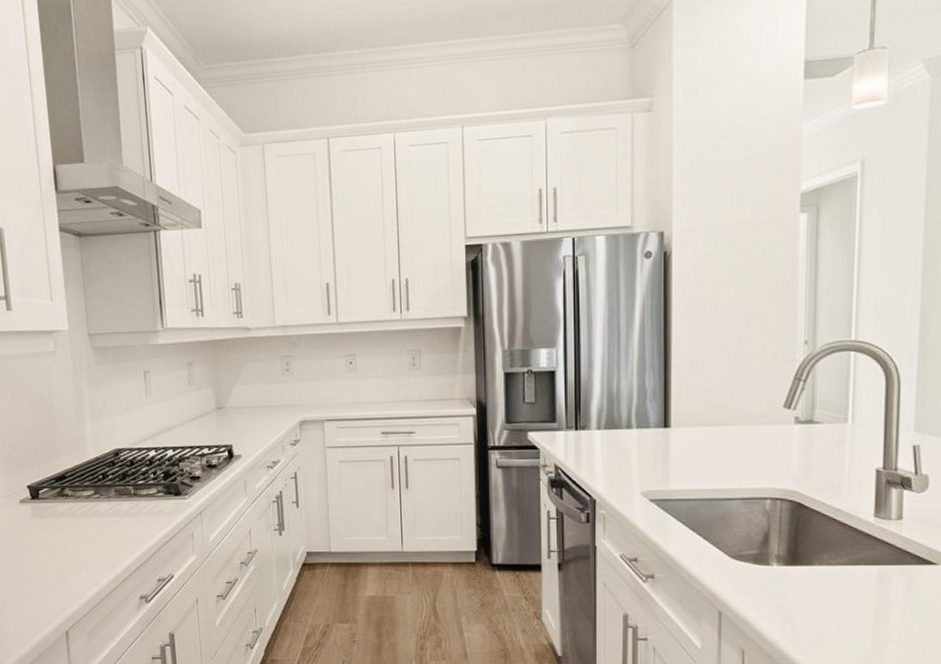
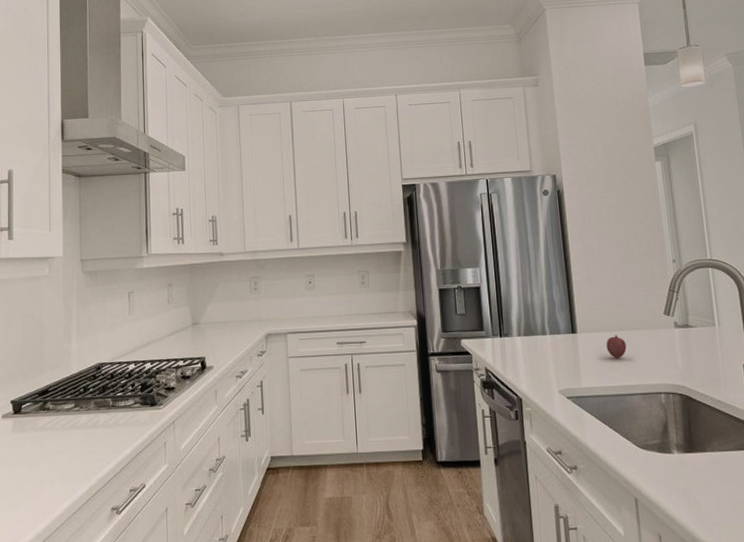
fruit: none [705,430,730,458] -> present [606,335,627,359]

